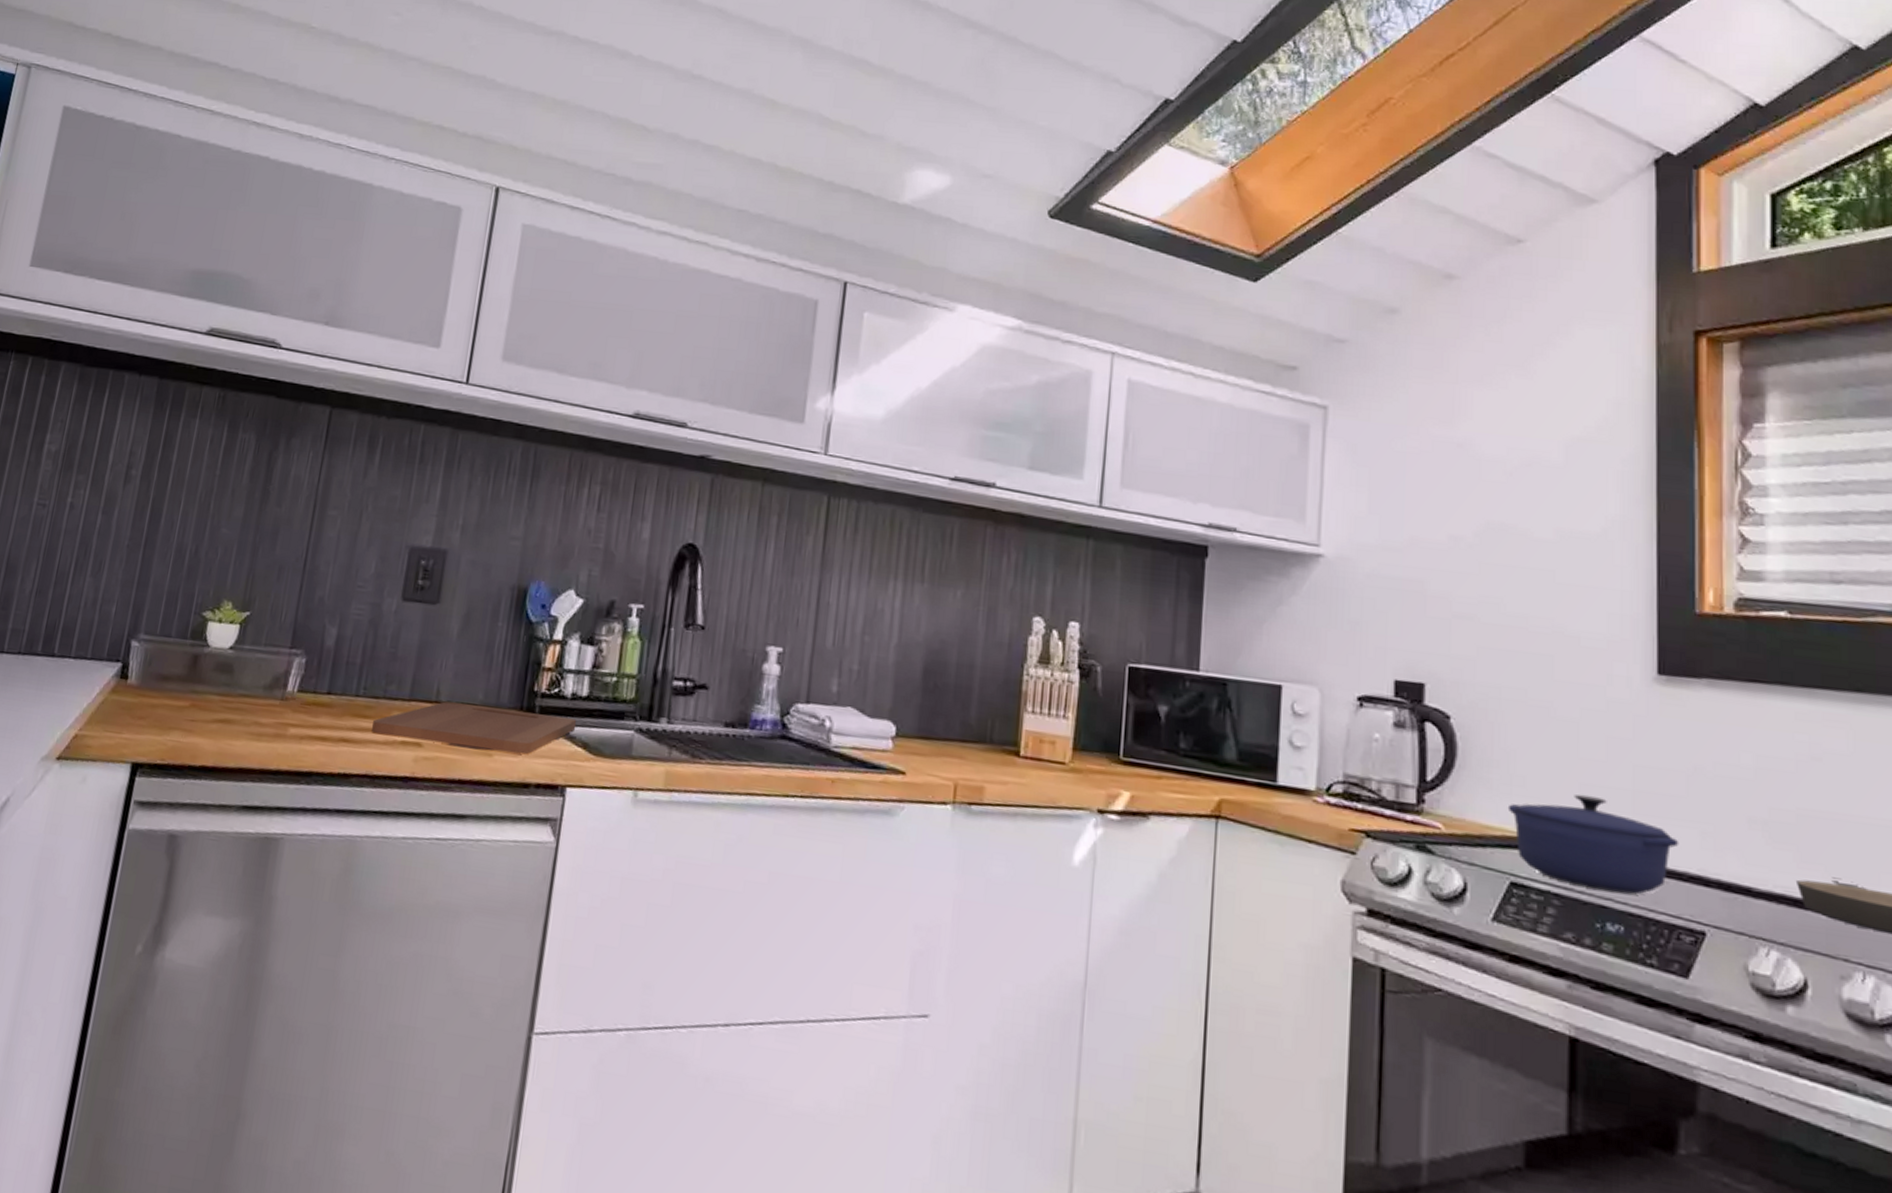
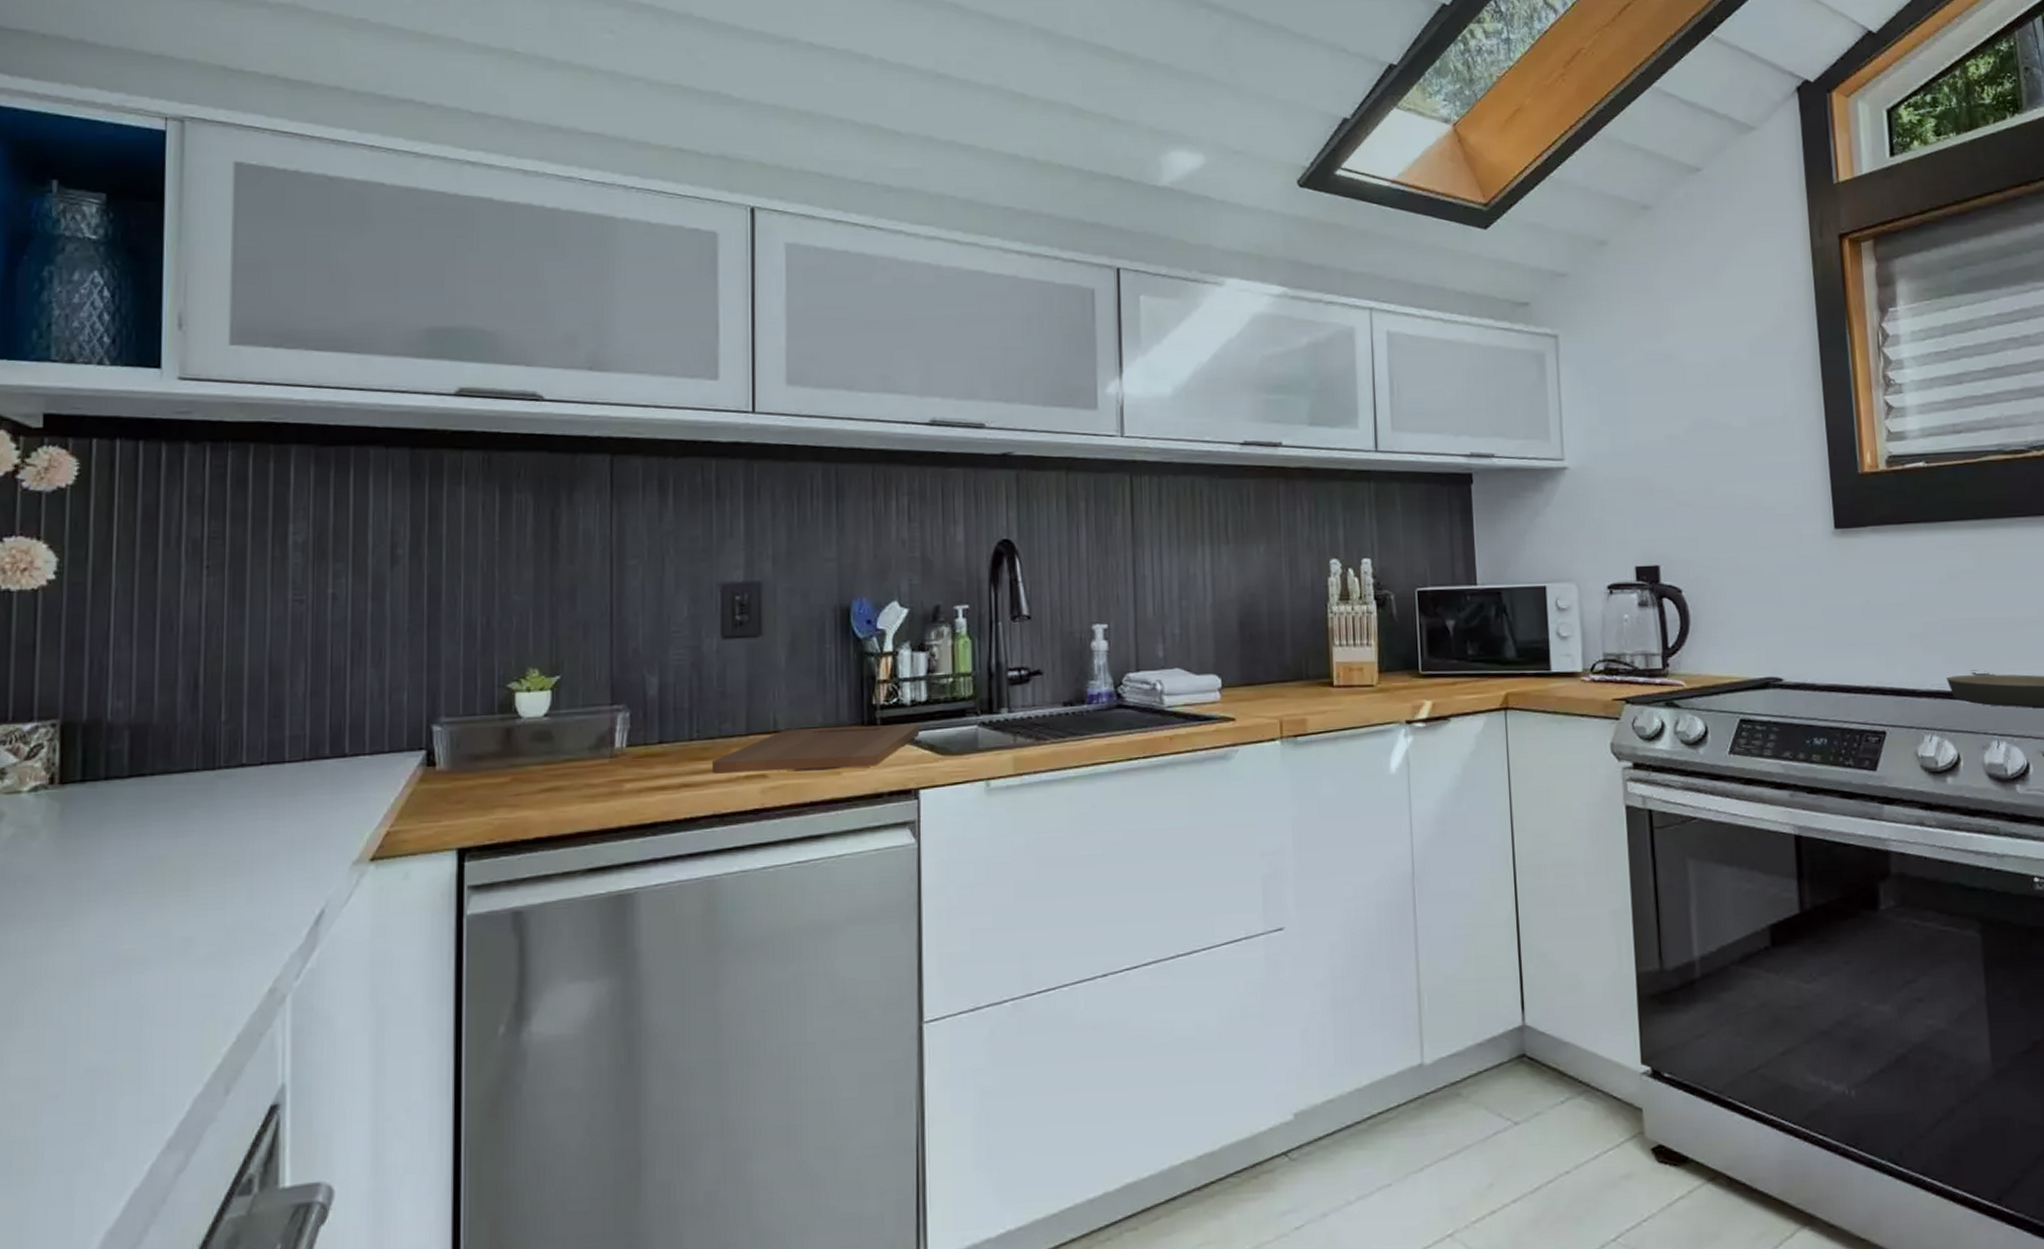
cooking pot: present [1507,793,1679,894] -> none [1732,637,1862,713]

